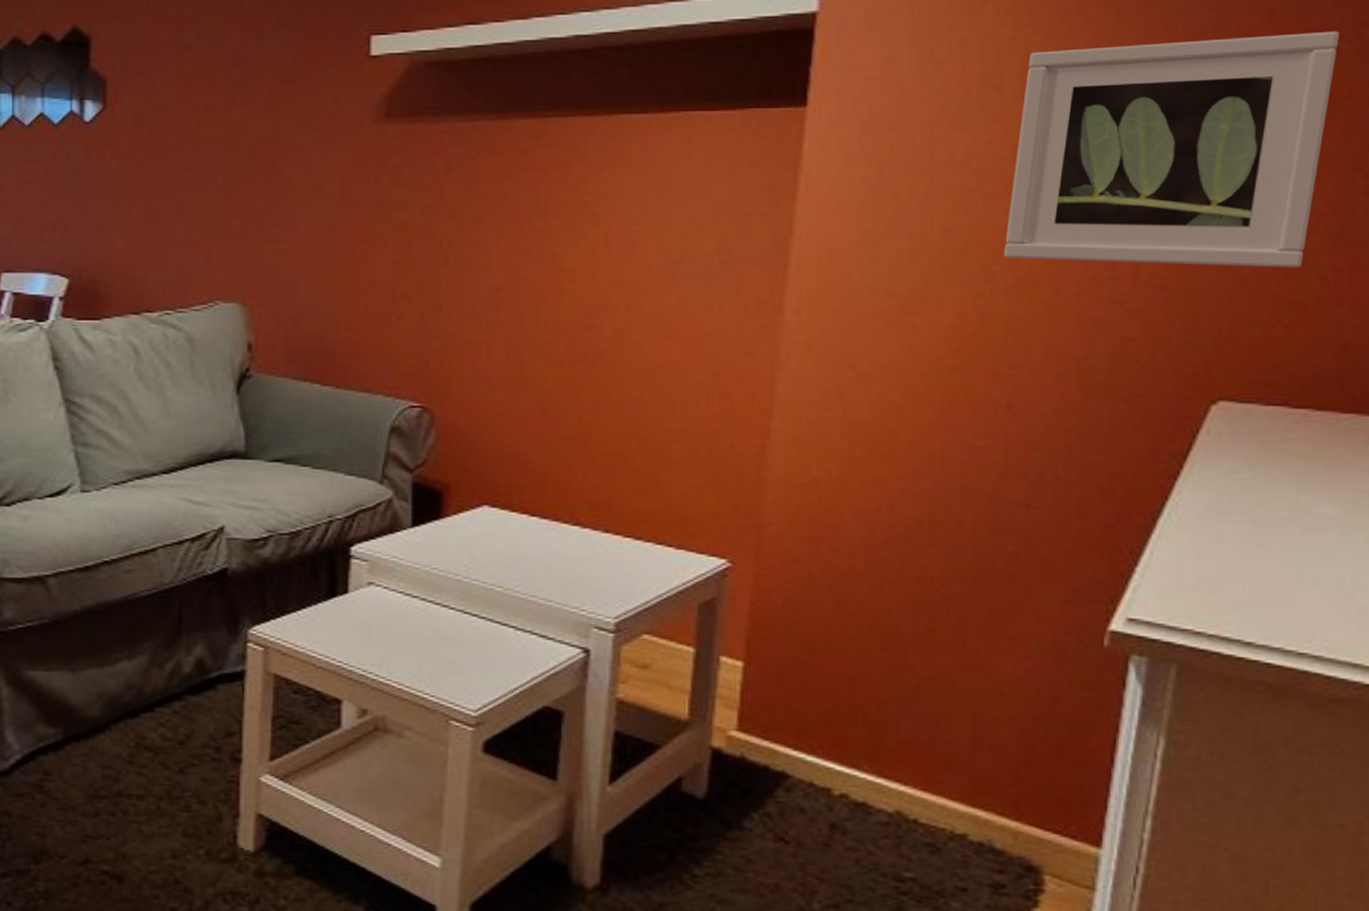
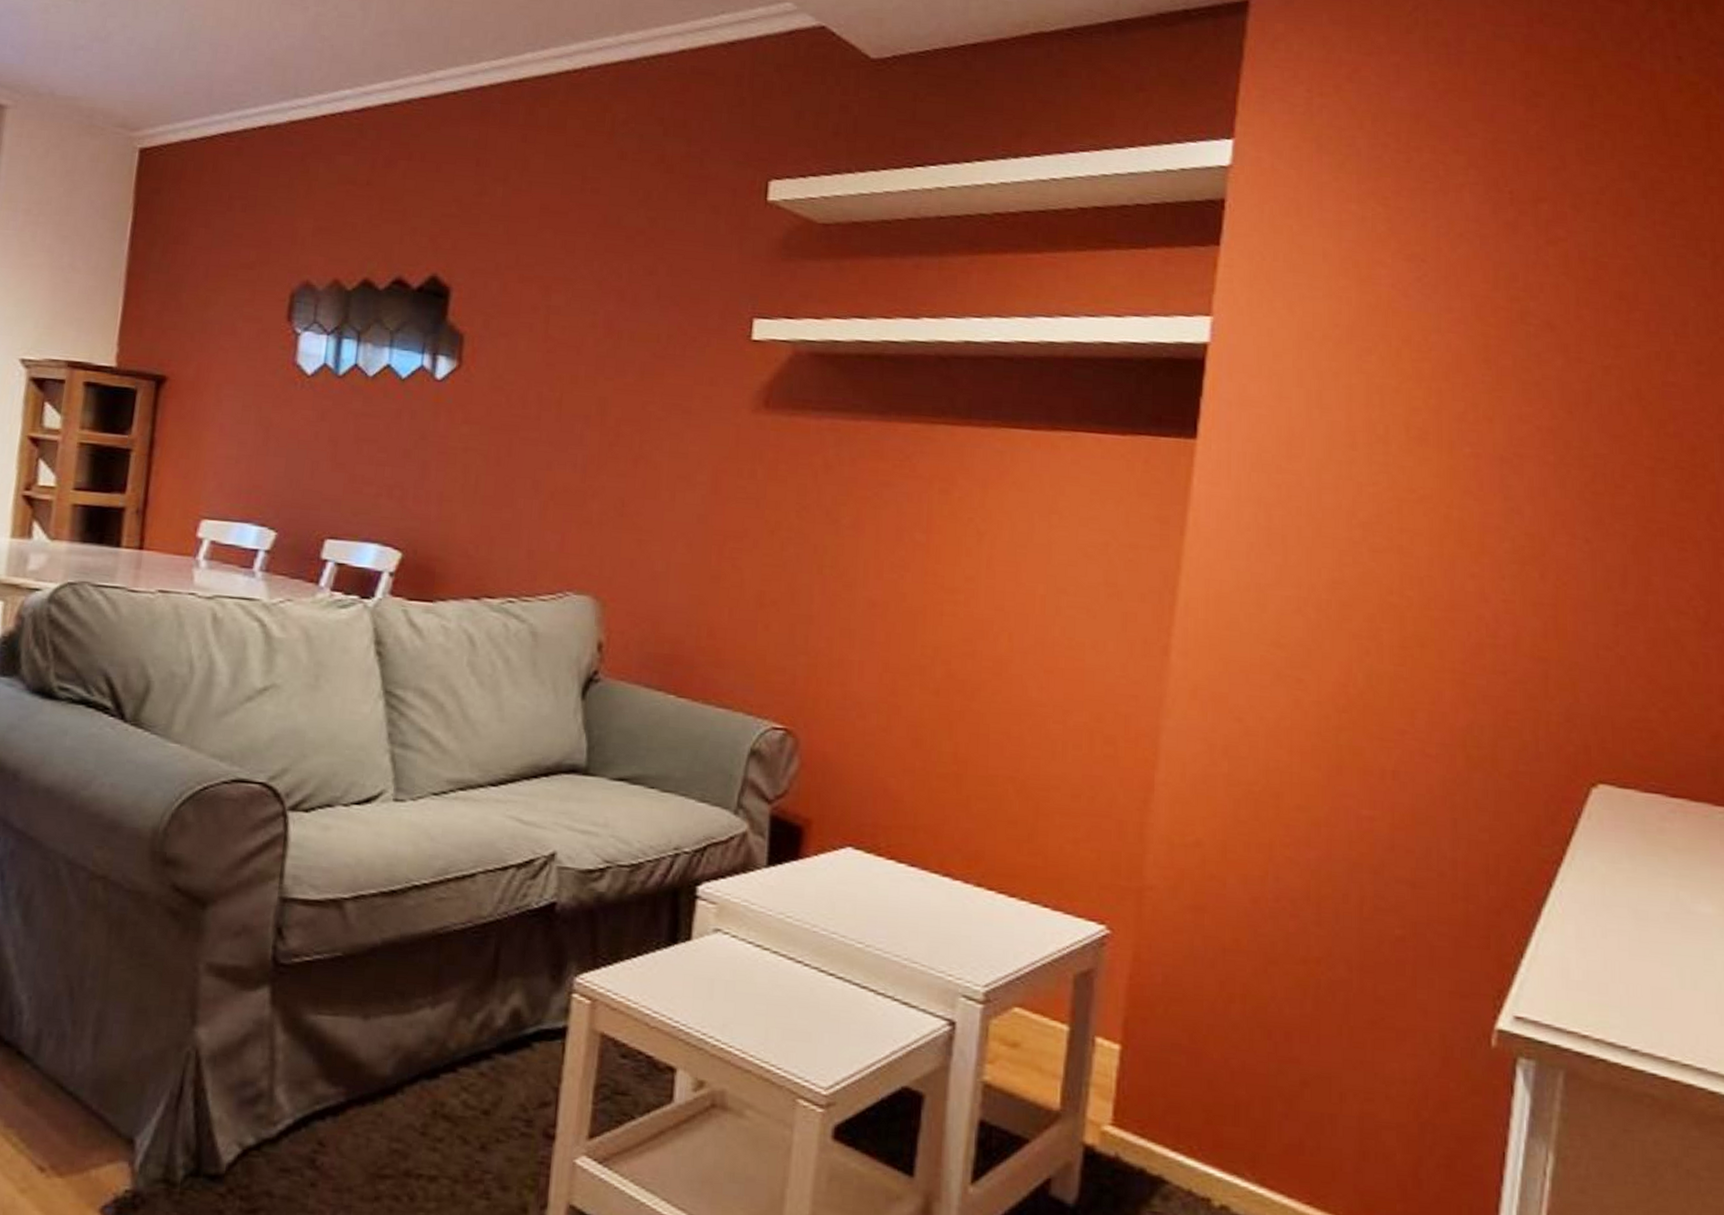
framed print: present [1004,31,1339,268] -> none [1389,405,1701,650]

